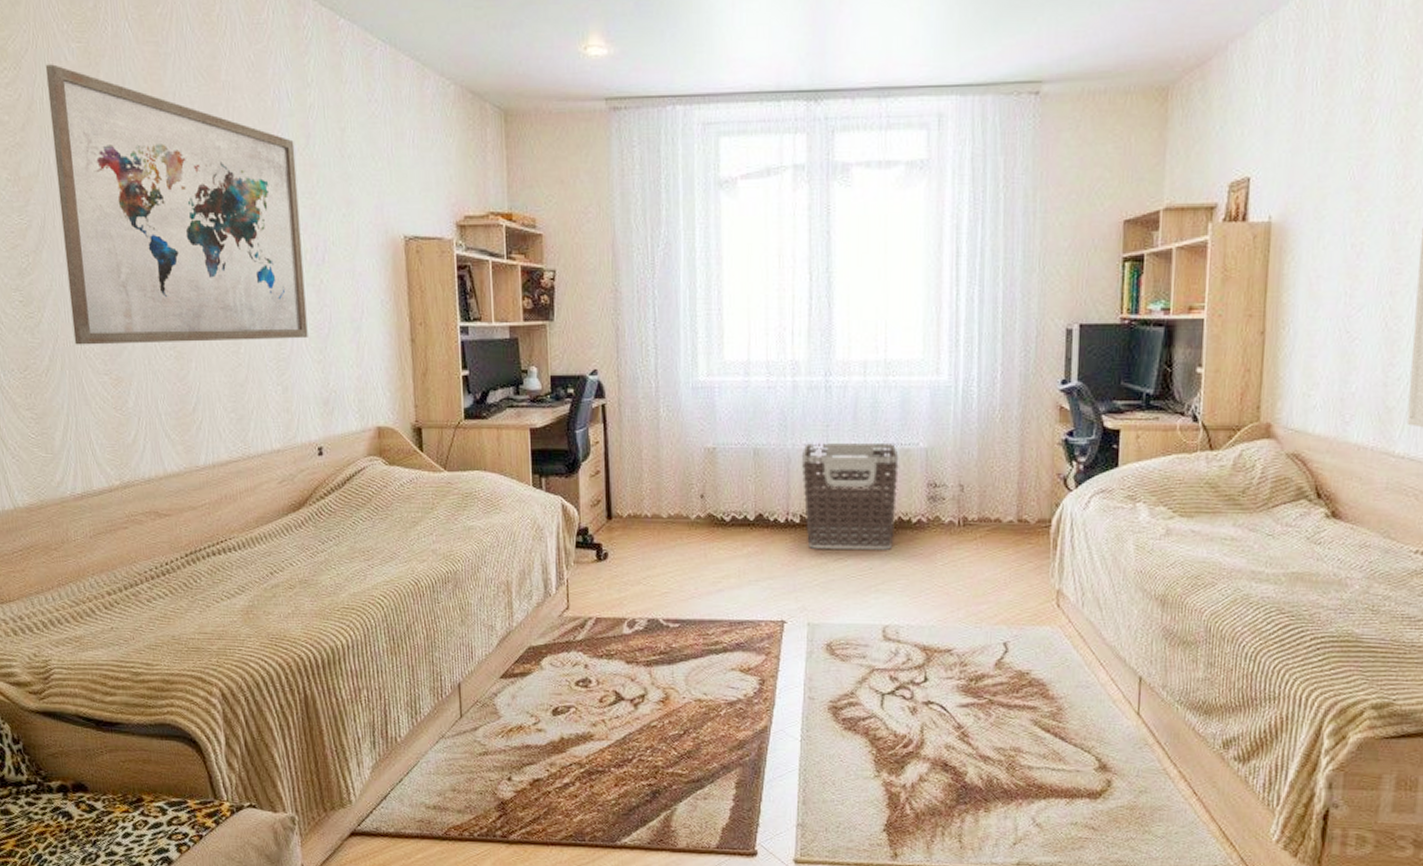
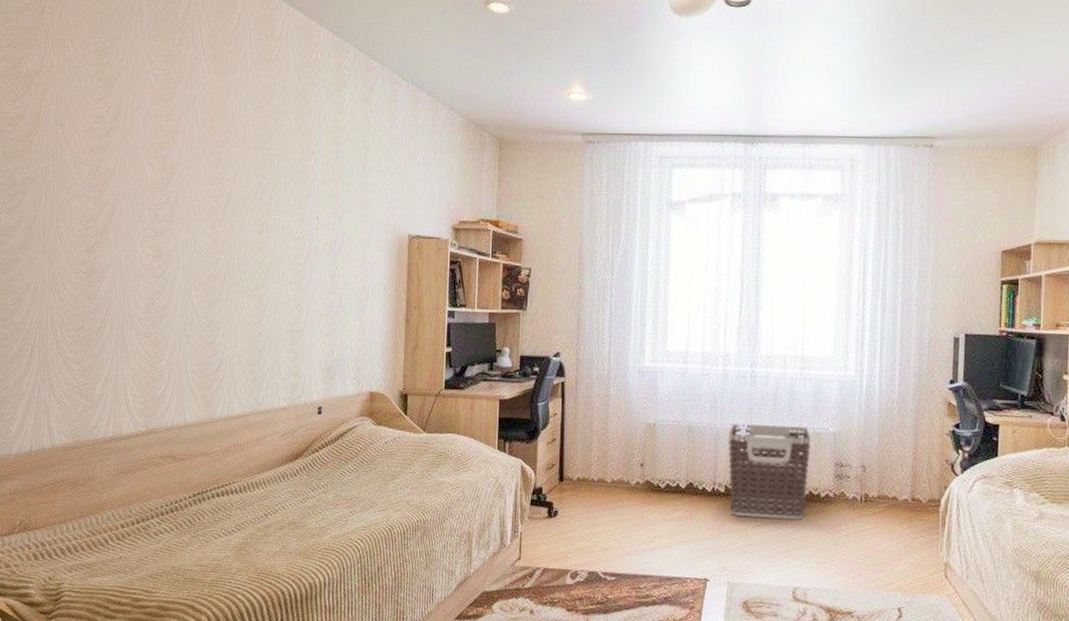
wall art: present [45,64,308,345] -> none [124,86,327,315]

